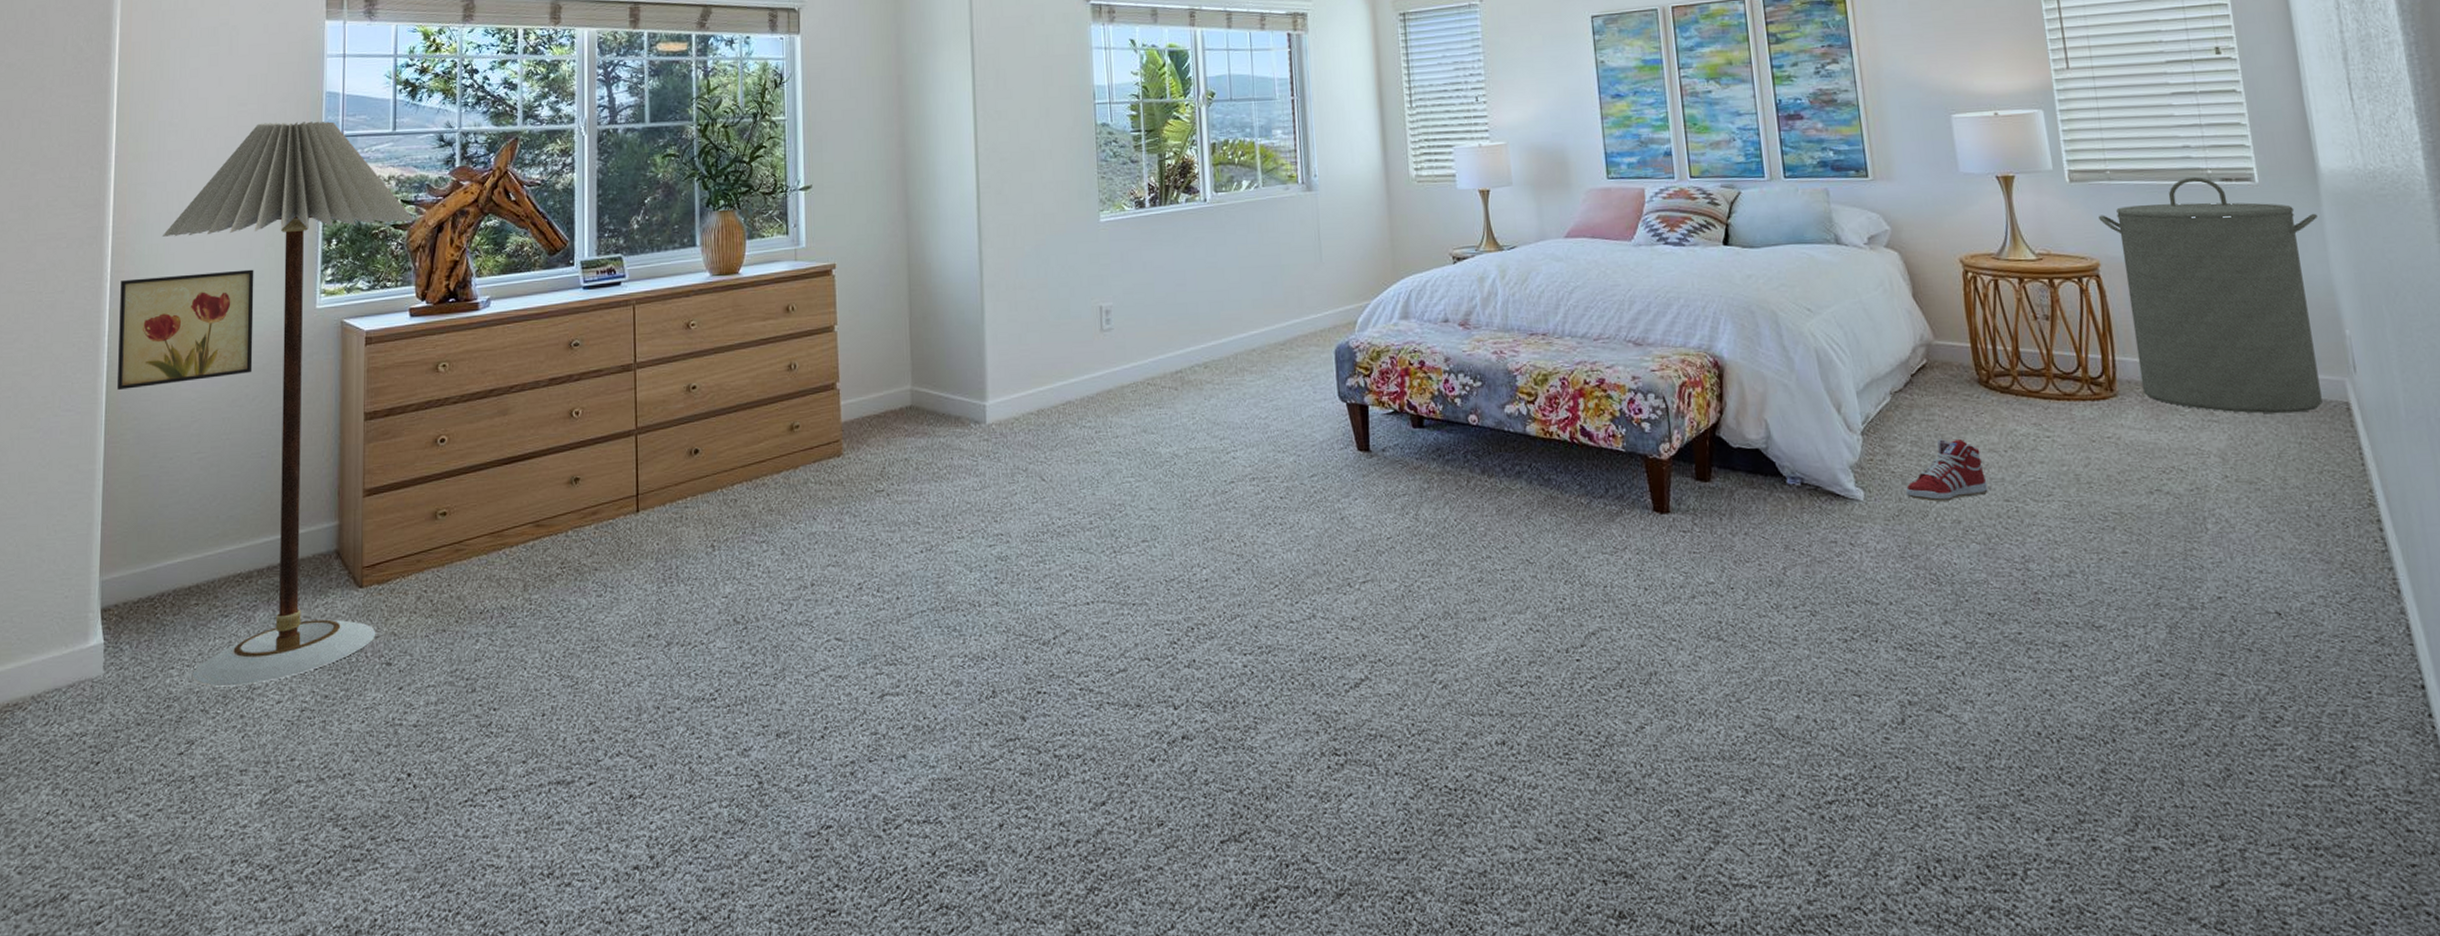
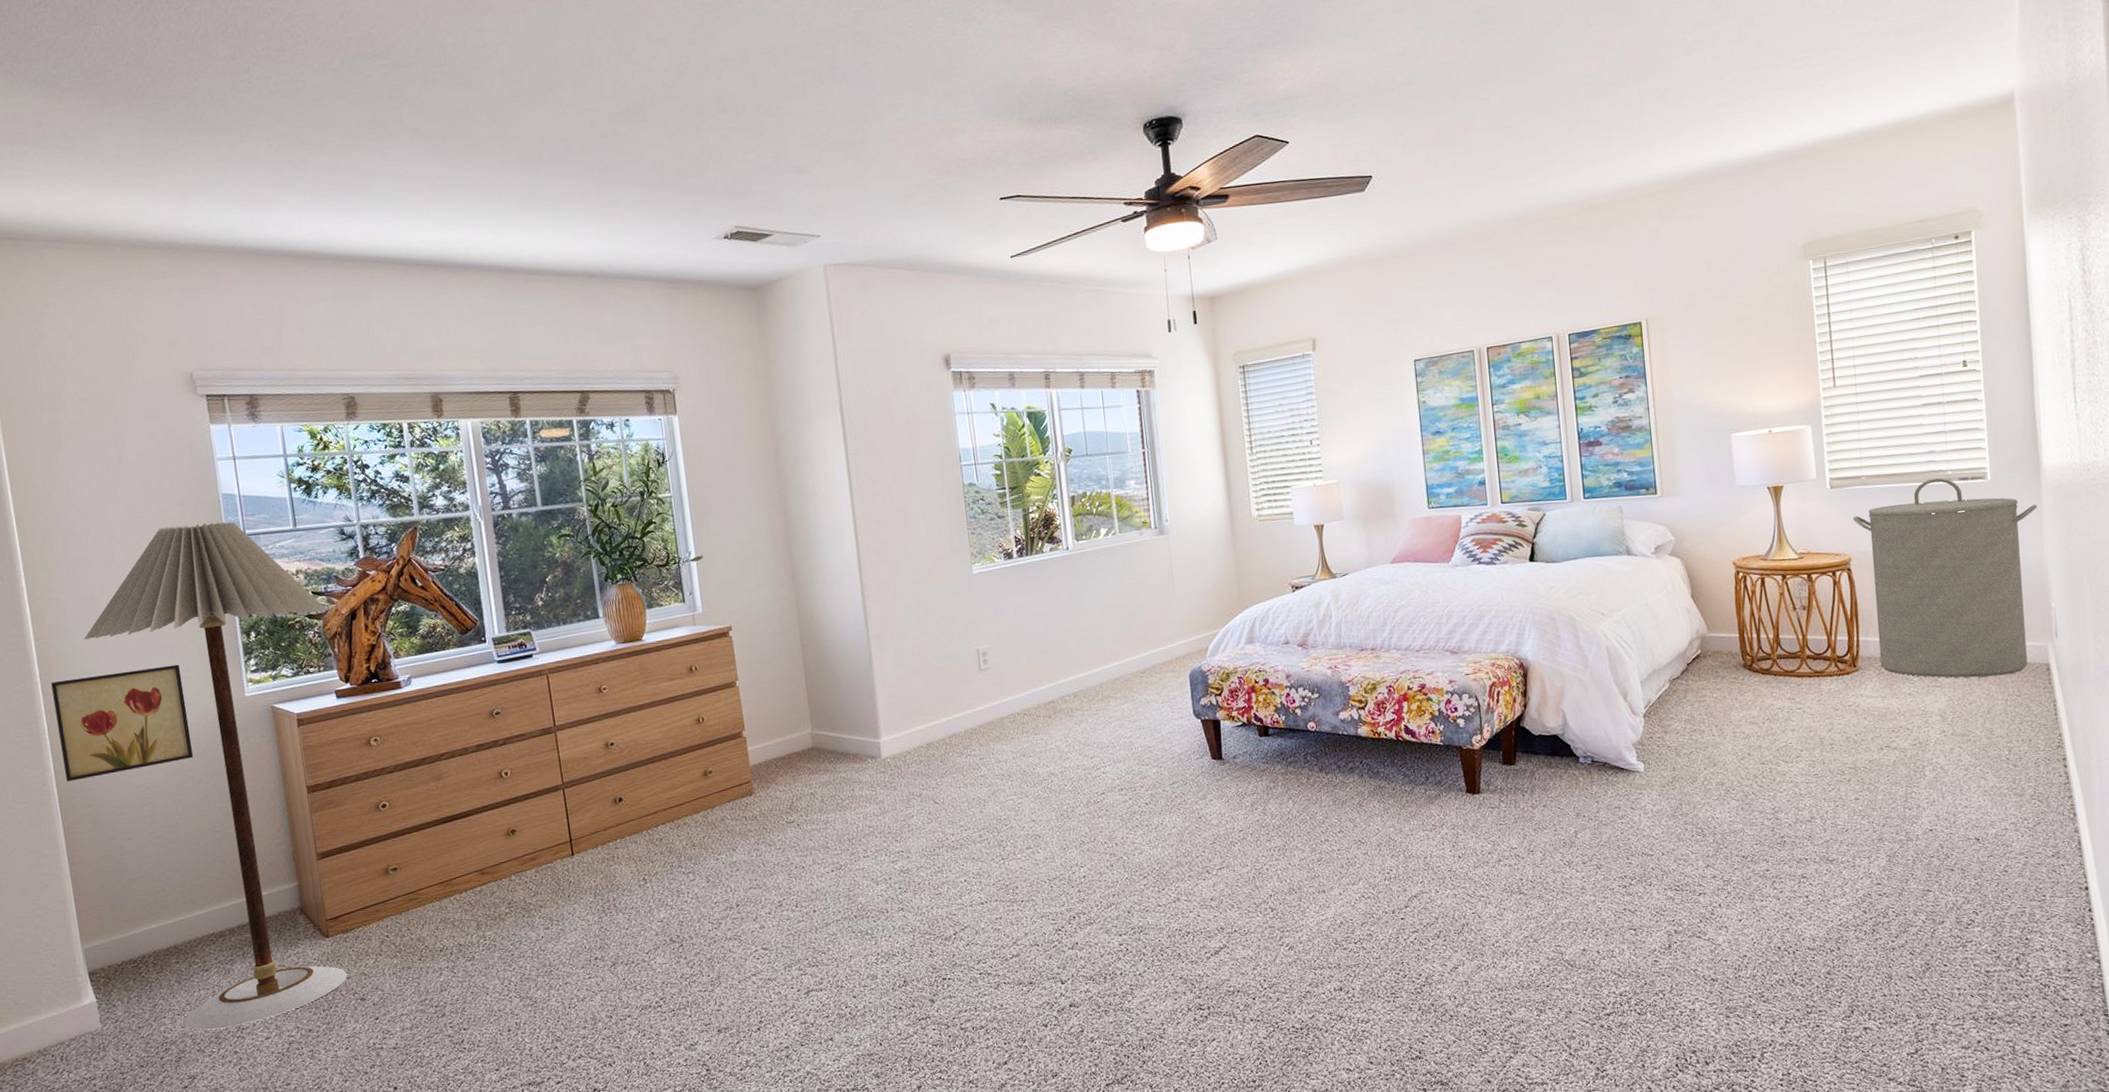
sneaker: present [1905,439,1988,502] -> none [1678,716,1747,769]

